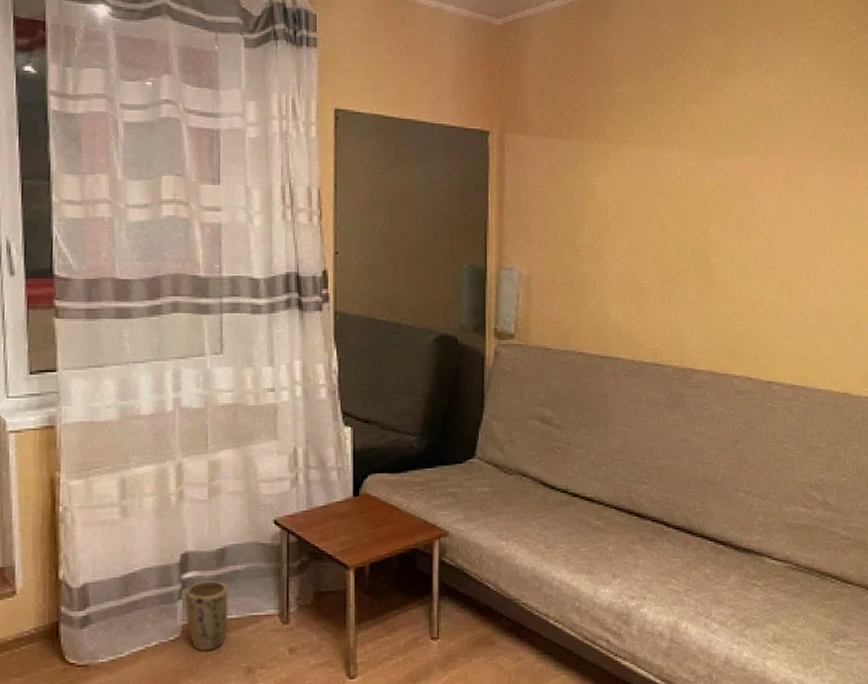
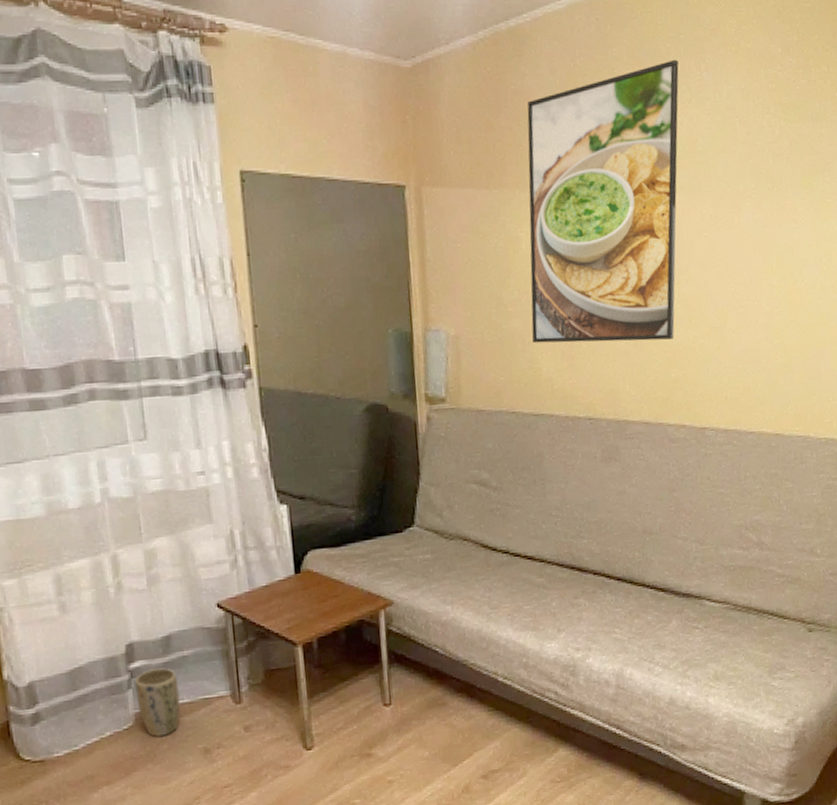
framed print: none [603,31,757,292] -> present [527,59,679,344]

